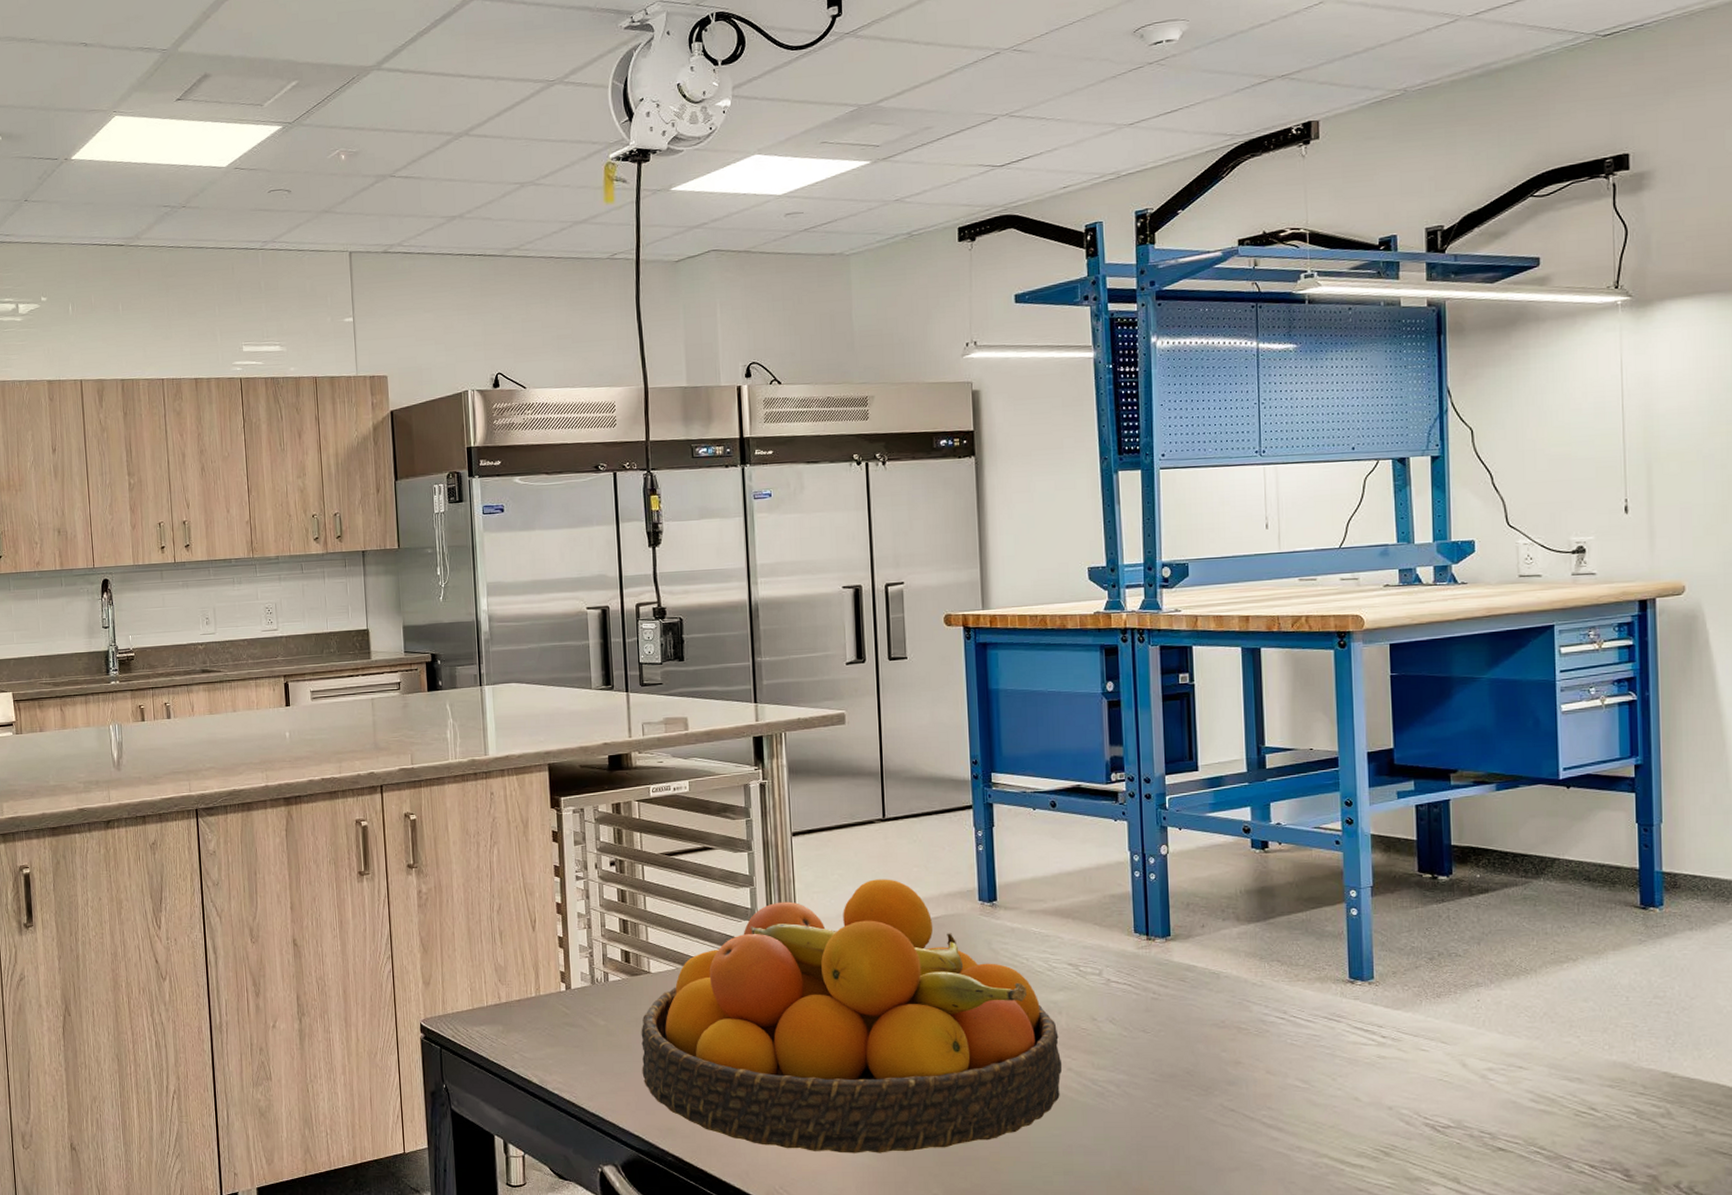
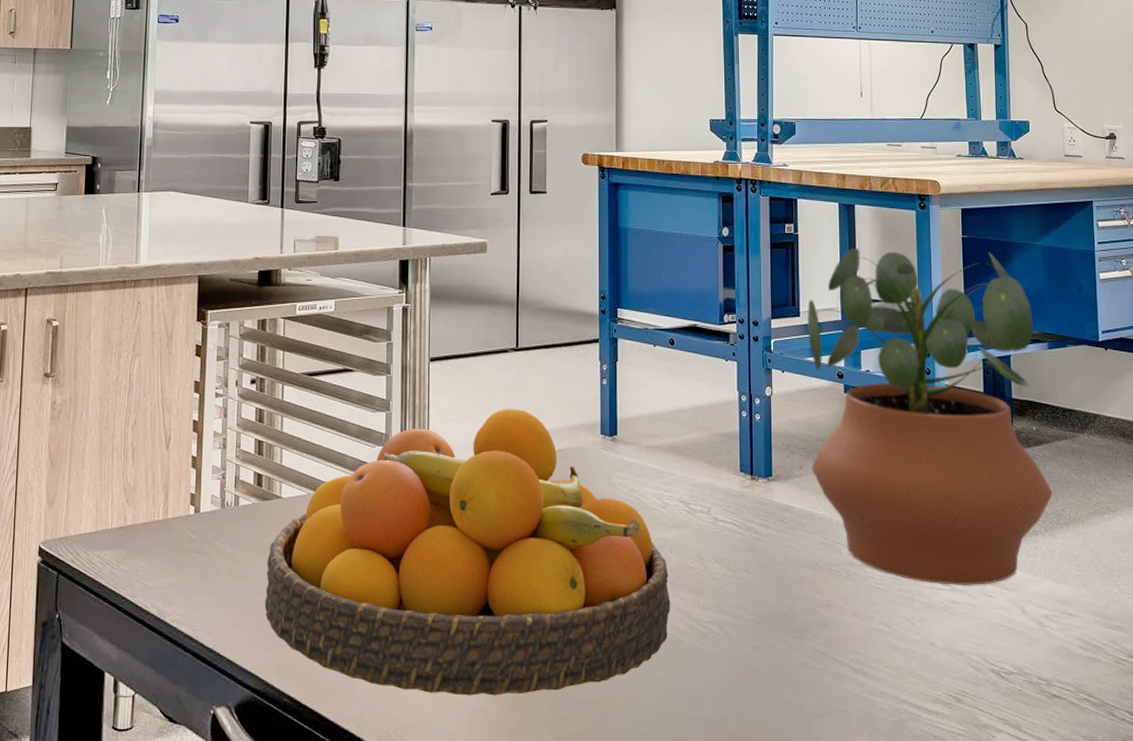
potted plant: none [1207,689,1500,1040] -> present [807,247,1053,585]

